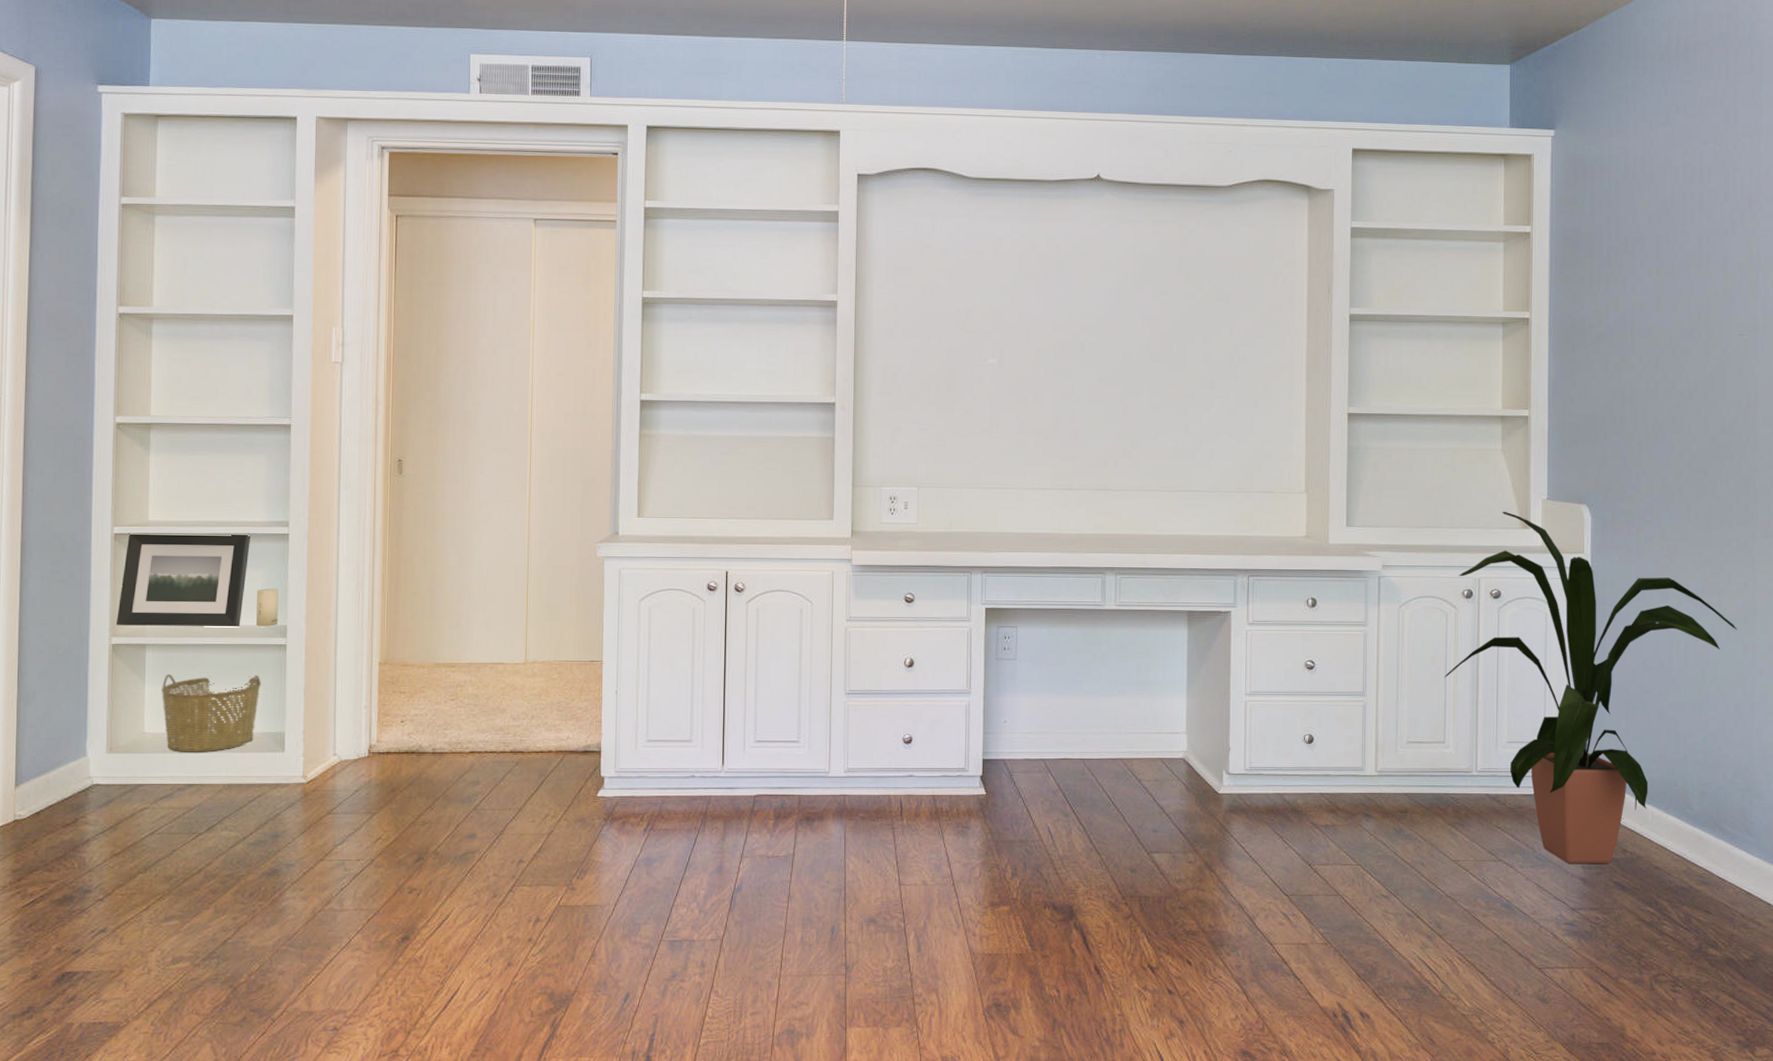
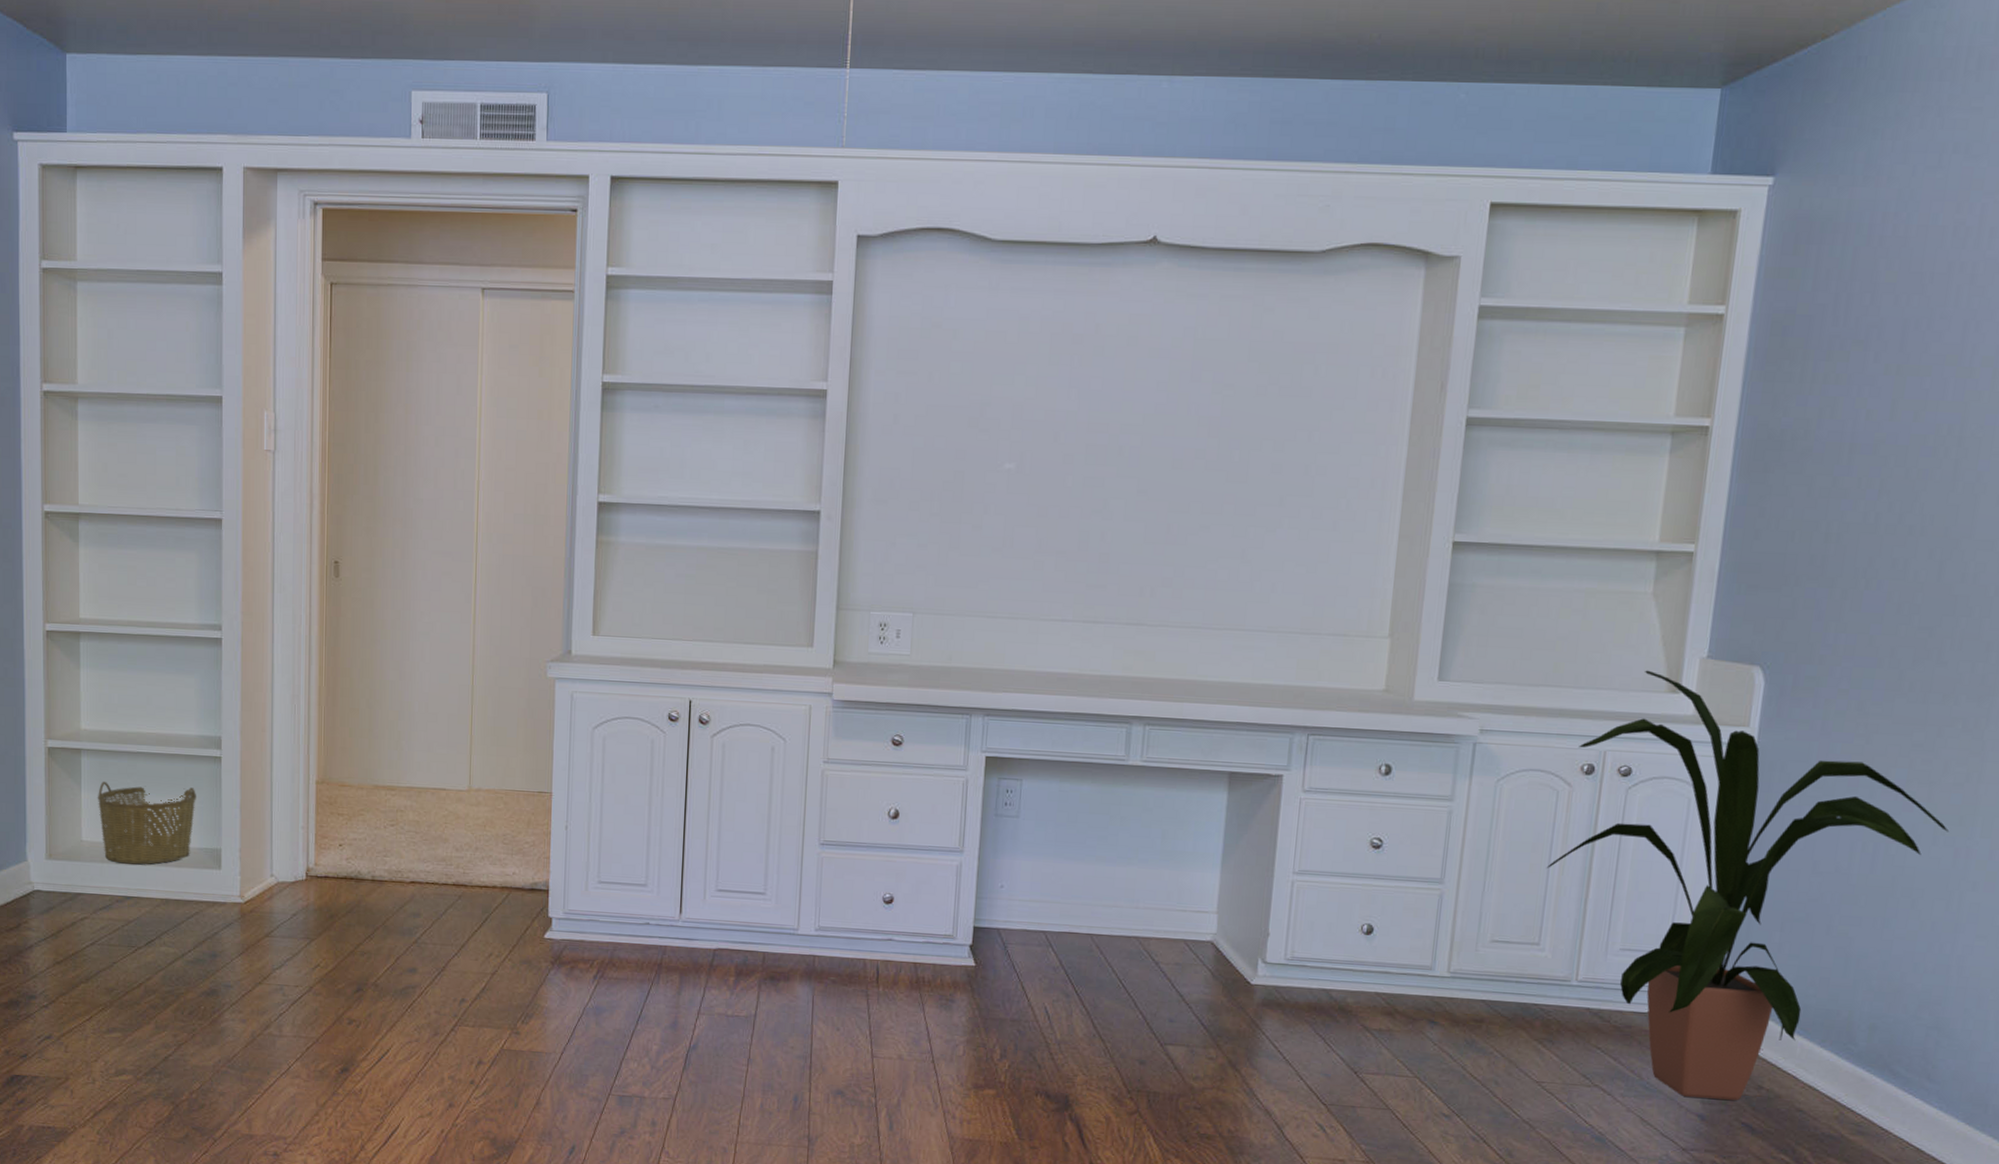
picture frame: present [115,532,251,626] -> none [50,630,184,735]
candle: present [256,589,279,627] -> none [191,696,212,737]

